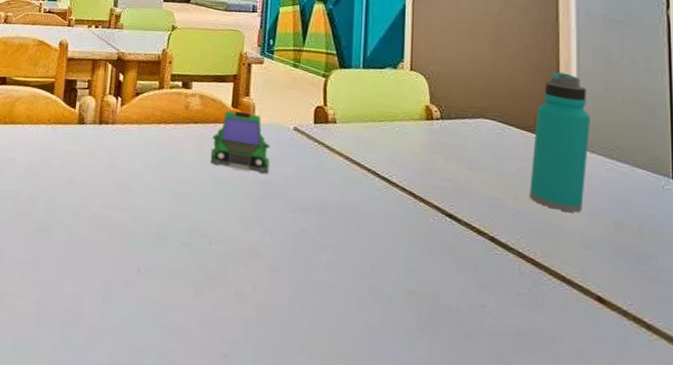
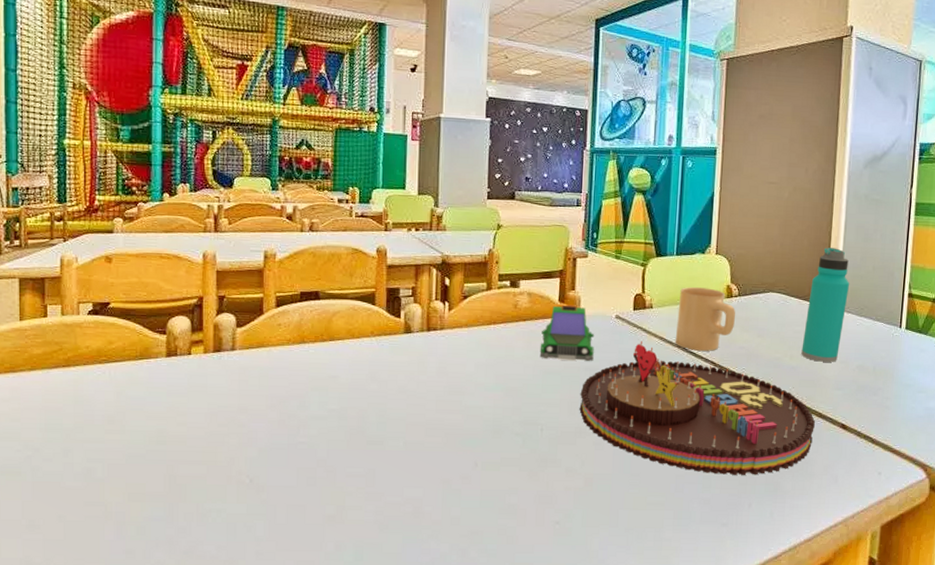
birthday cake: none [252,158,556,344] -> present [579,340,815,476]
cup: none [363,103,439,180] -> present [675,287,736,351]

